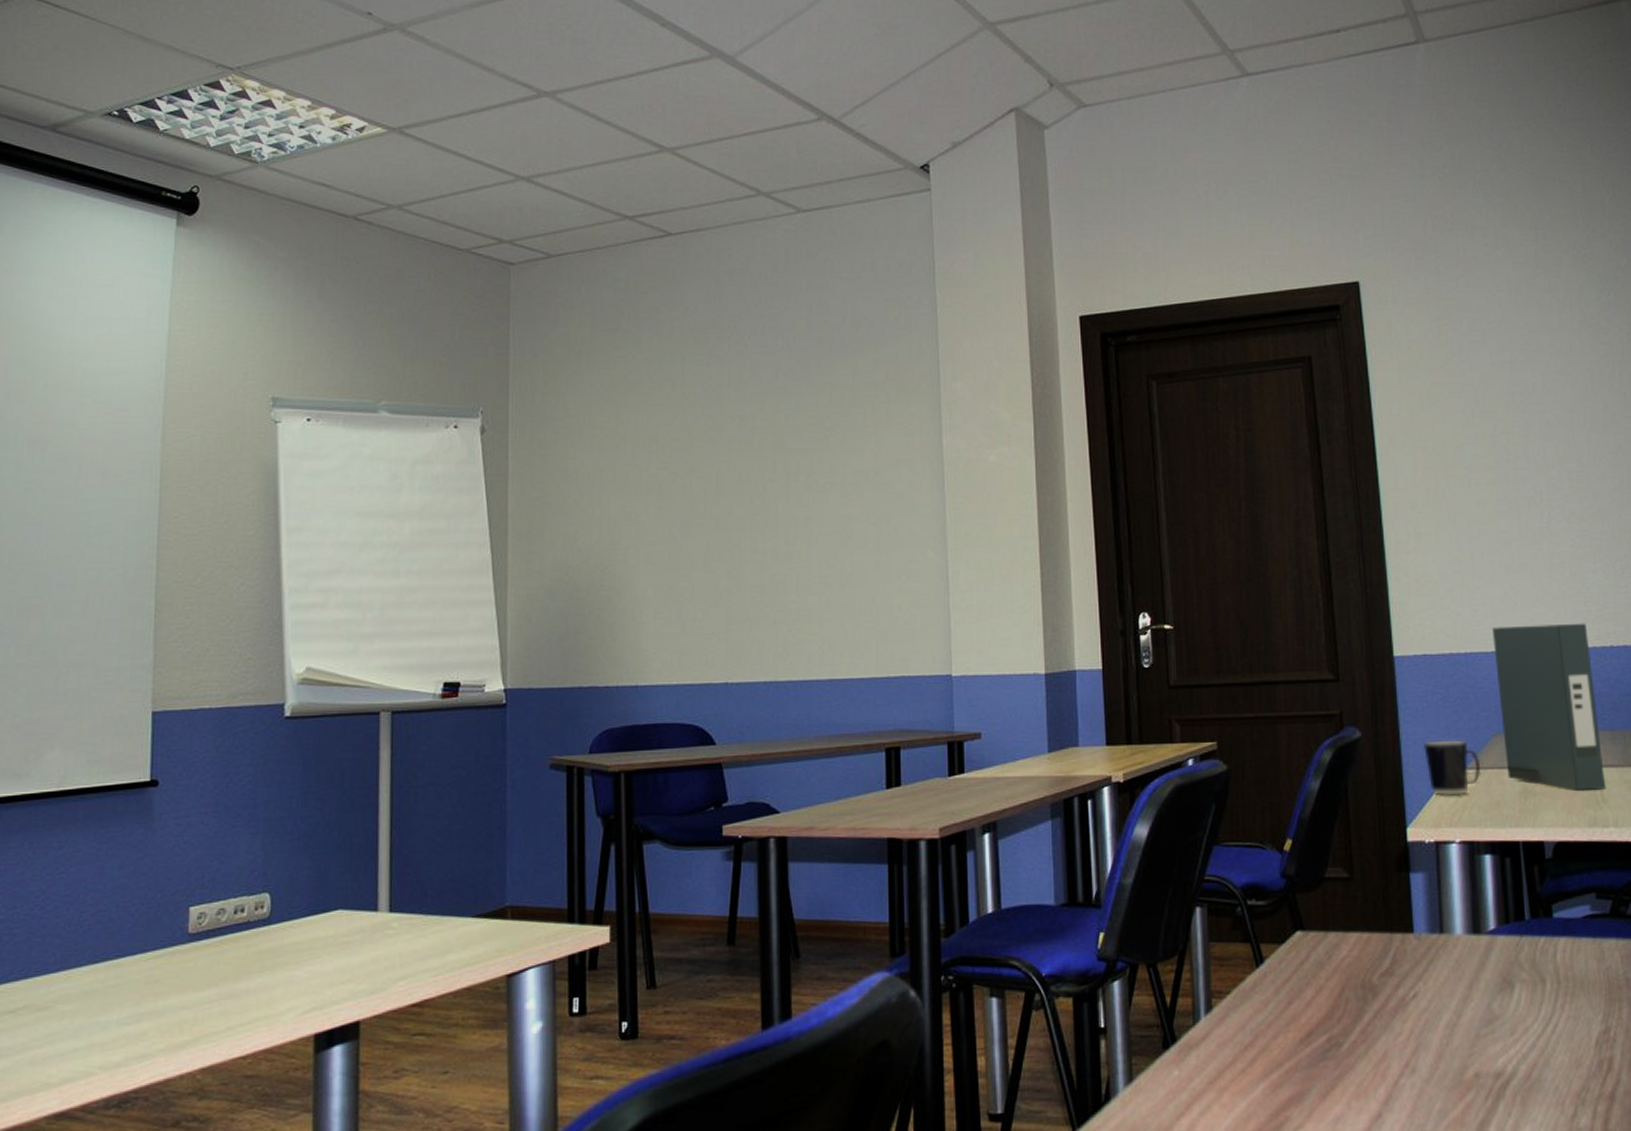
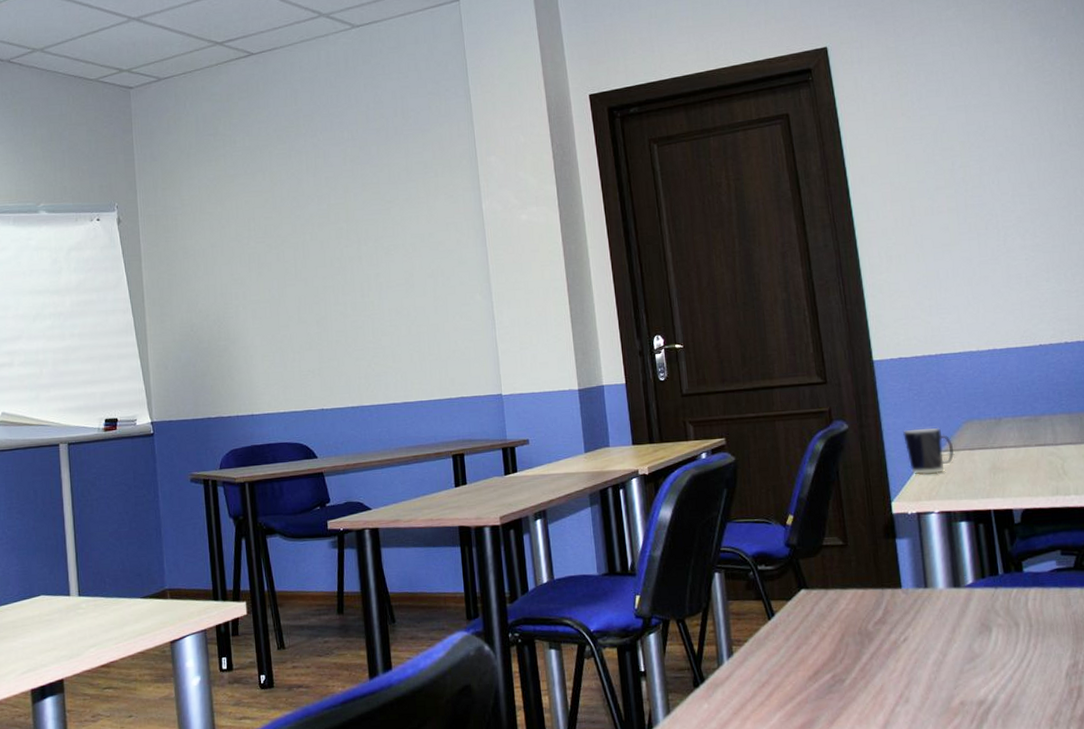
binder: present [1493,623,1605,791] -> none [959,324,1066,466]

